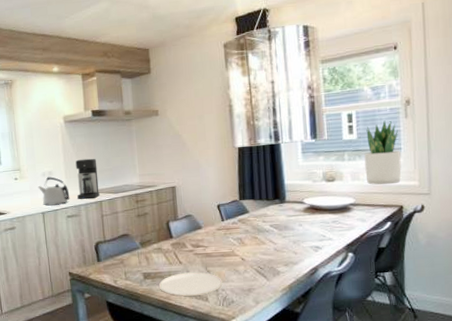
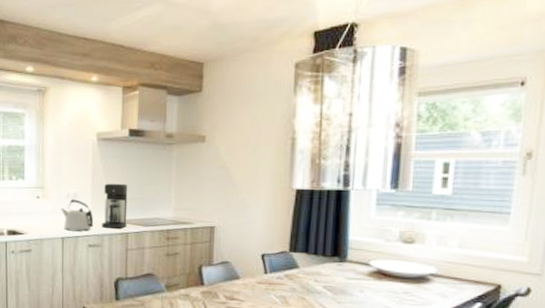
planter: present [364,120,401,185] -> none [456,175,510,257]

